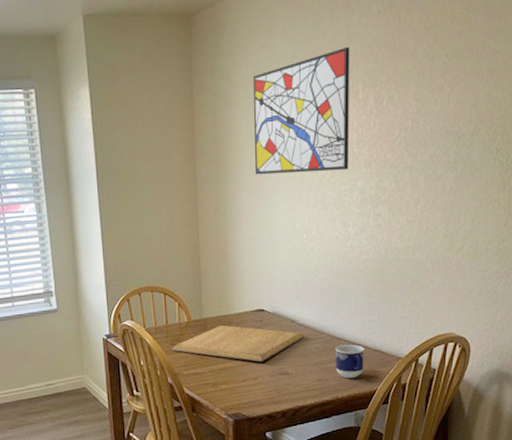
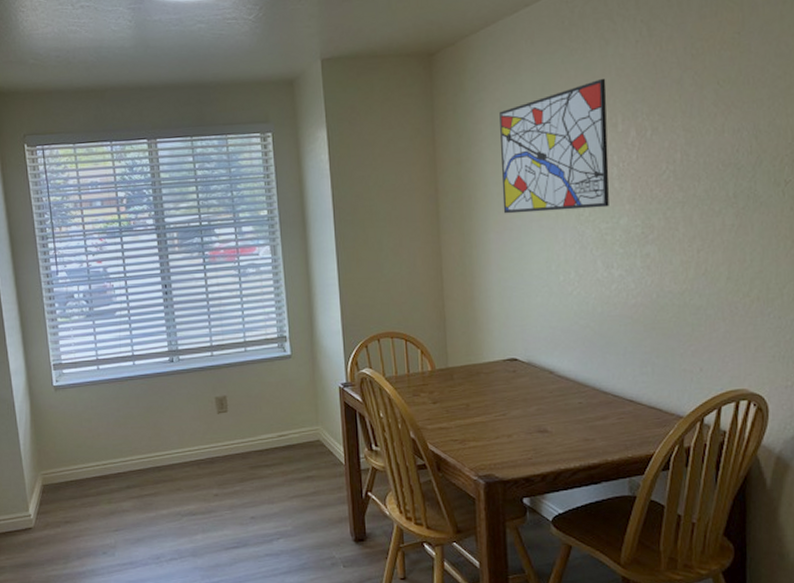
chopping board: present [172,324,305,362] -> none [414,374,565,418]
cup: present [334,344,365,378] -> none [601,400,638,439]

